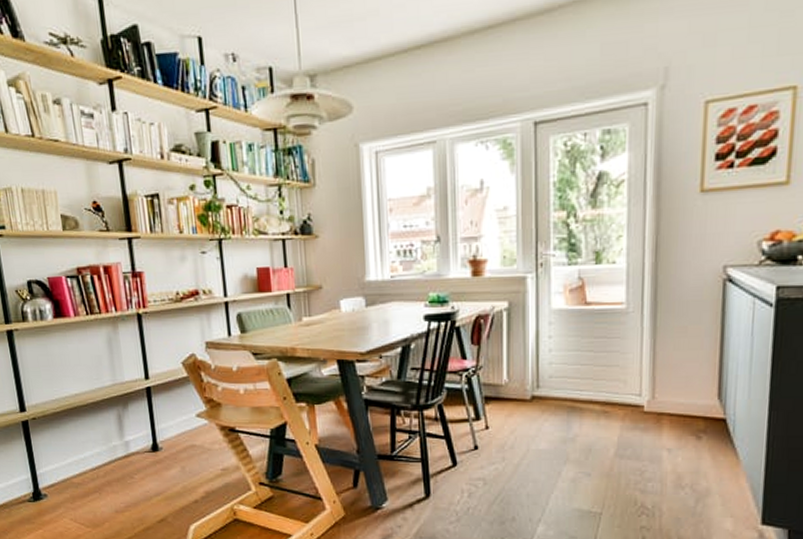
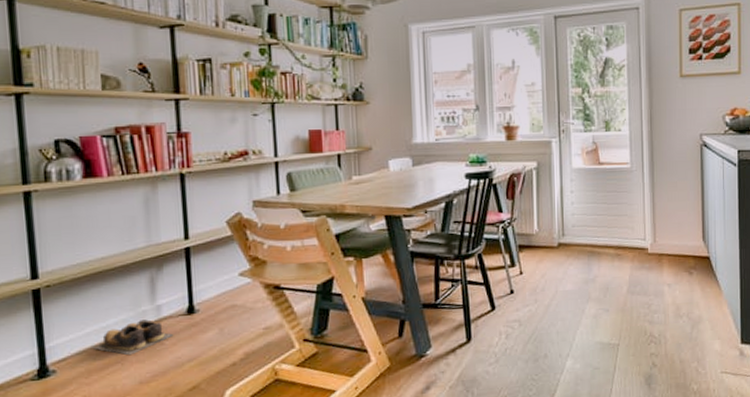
shoes: none [74,454,142,486] -> present [92,319,174,356]

